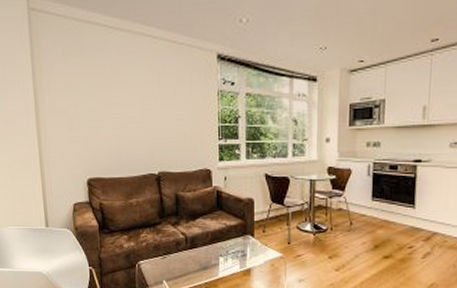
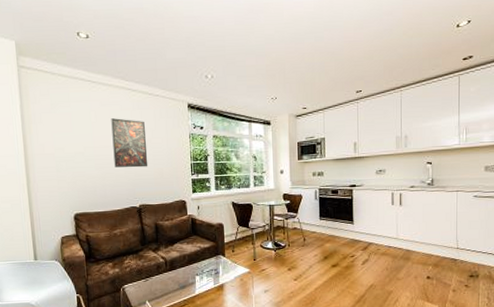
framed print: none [129,70,170,129] -> present [111,118,148,168]

